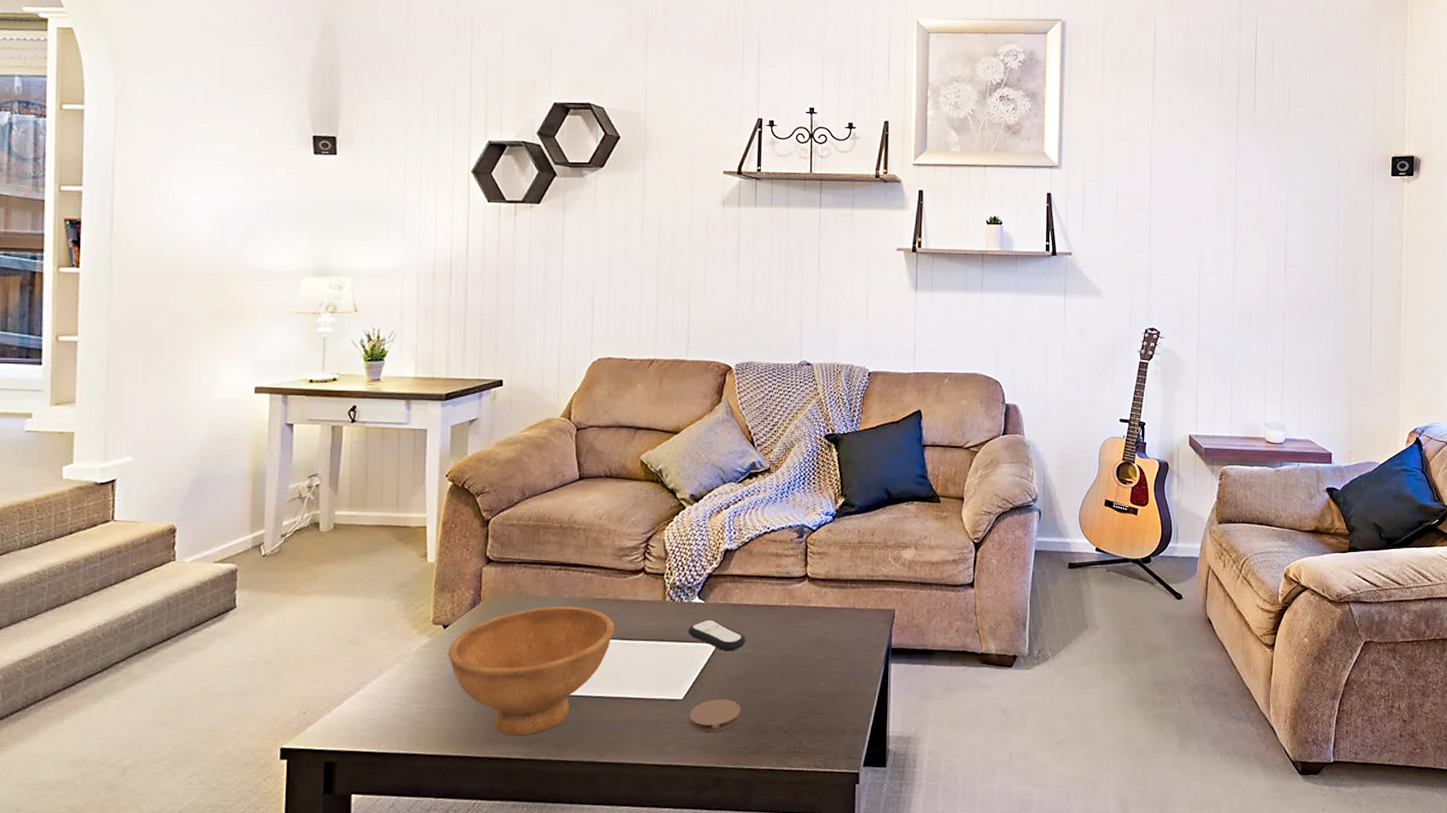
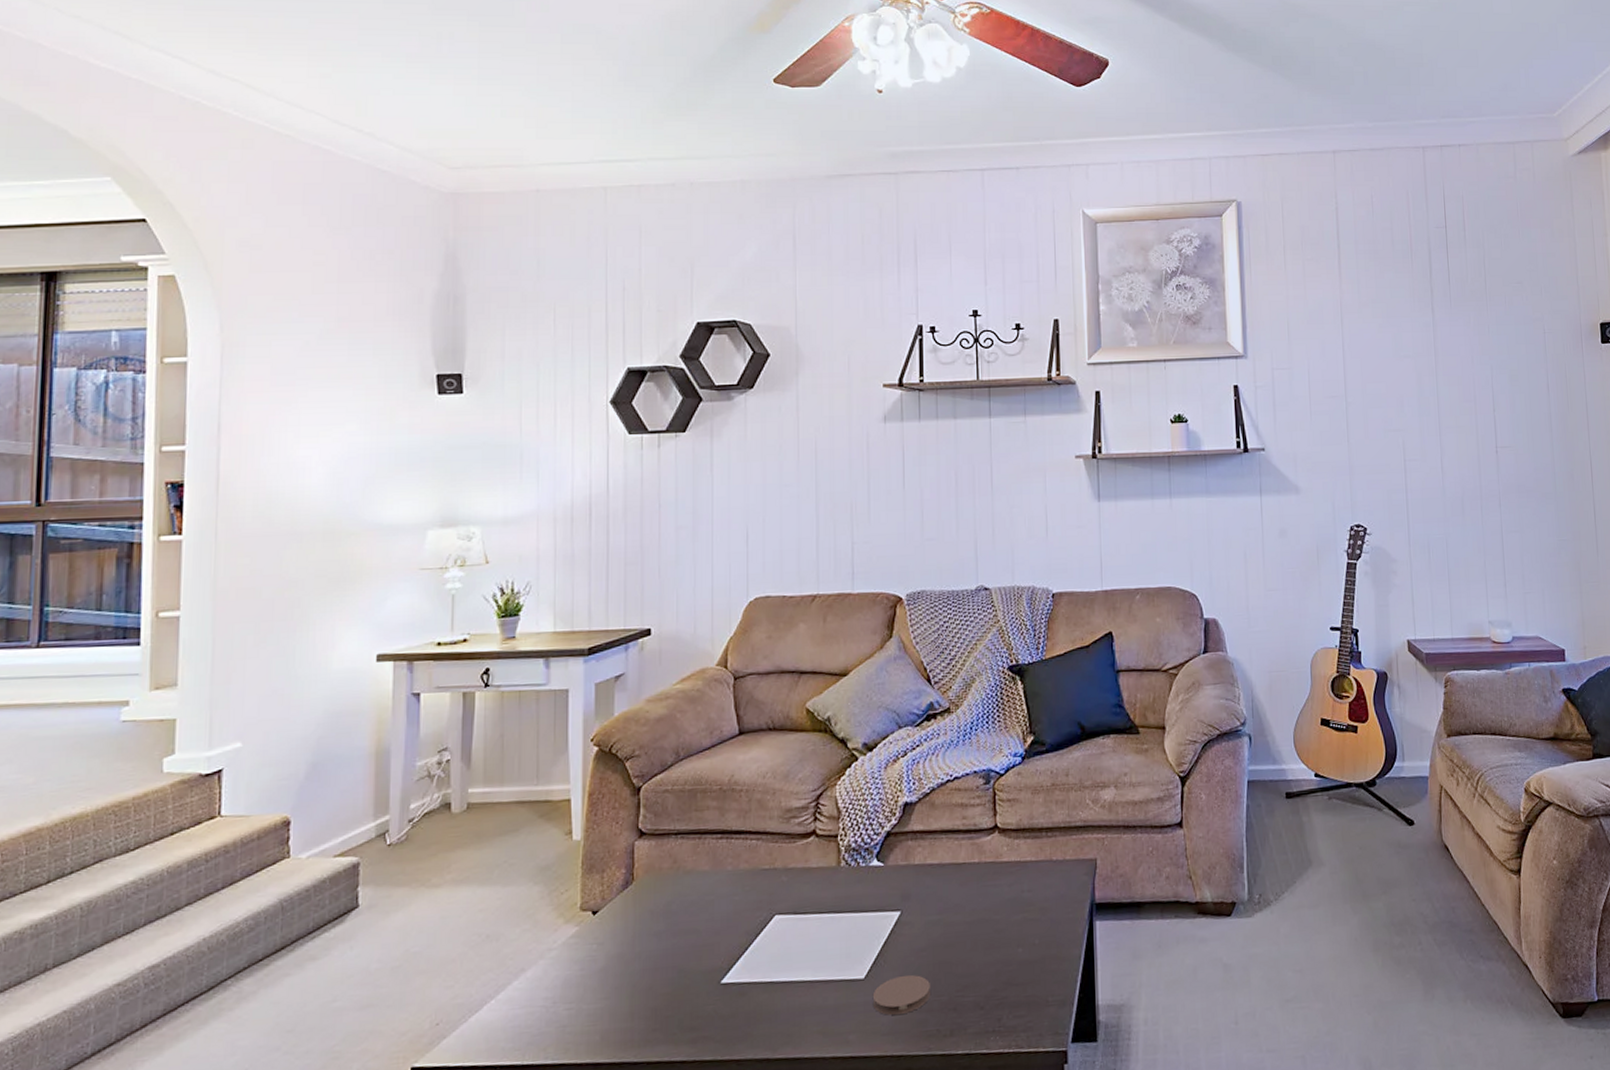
bowl: present [447,606,615,736] -> none [598,879,785,1035]
remote control: present [688,619,745,651] -> none [867,883,932,920]

